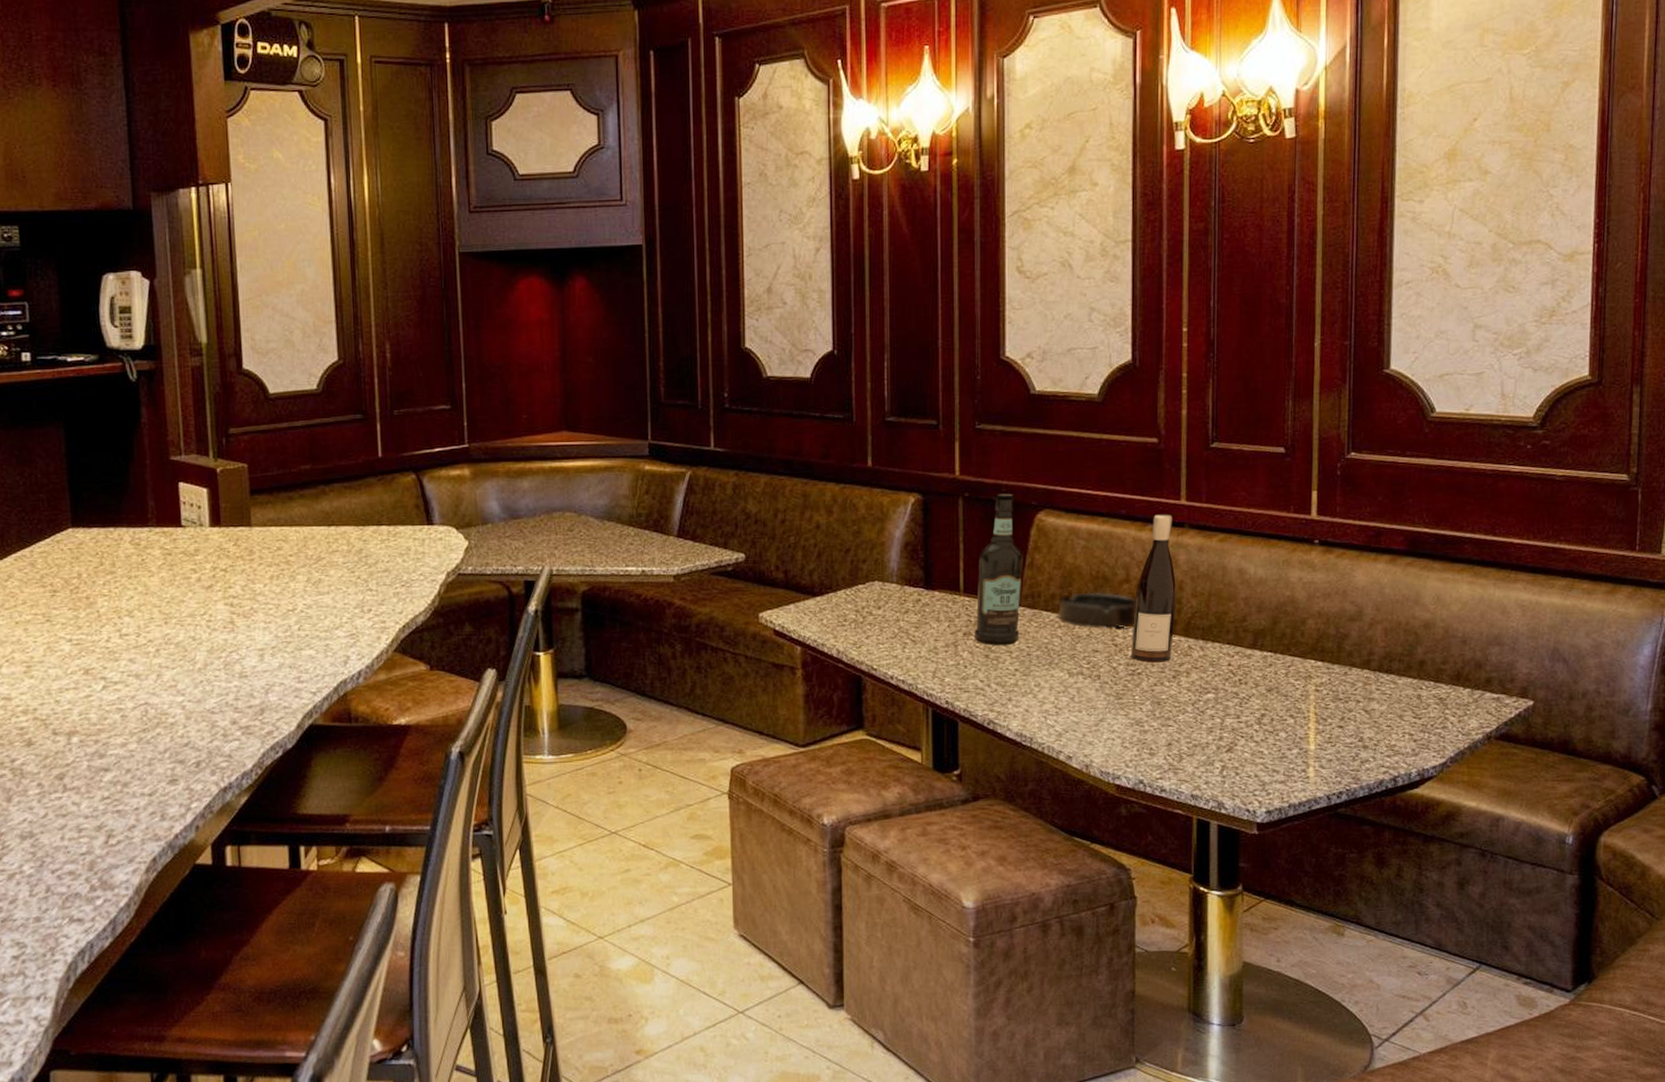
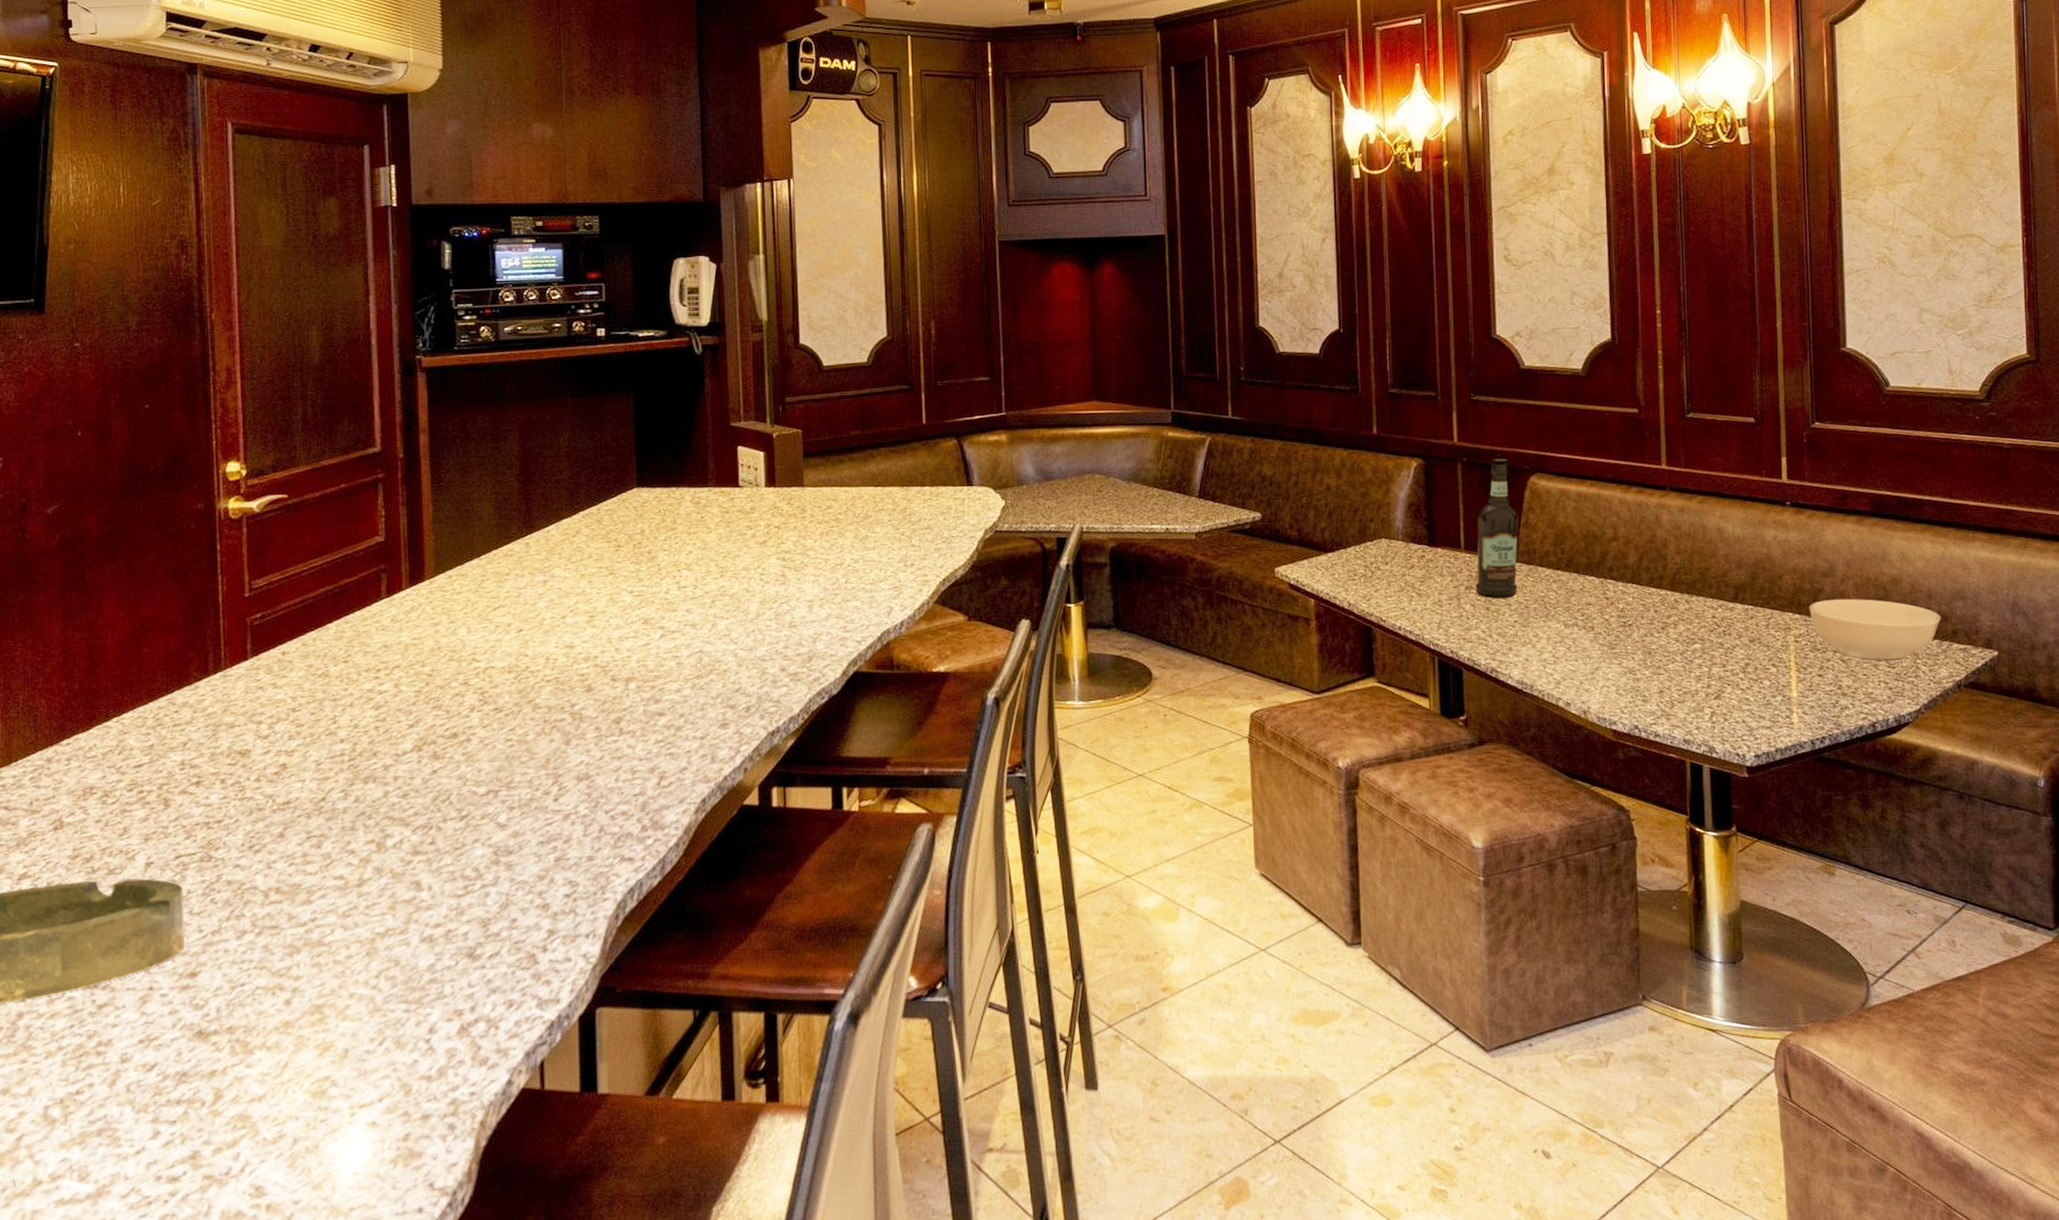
ashtray: present [1058,592,1136,630] -> none [1552,549,1625,584]
bottle: present [1130,514,1177,664] -> none [1621,478,1662,616]
bowl: none [1332,644,1475,712] -> present [1809,598,1941,661]

